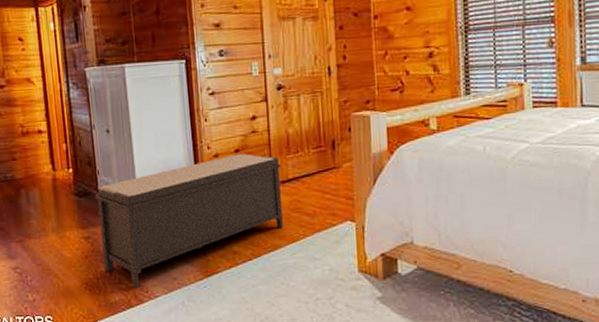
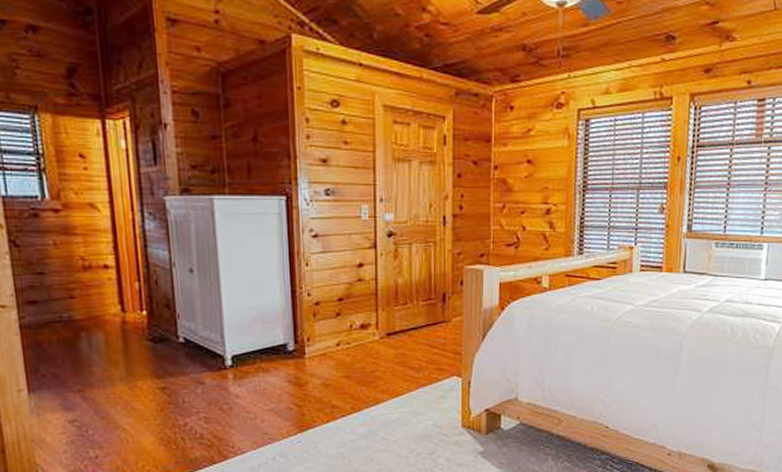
bench: present [95,154,283,288] -> none [173,303,388,443]

